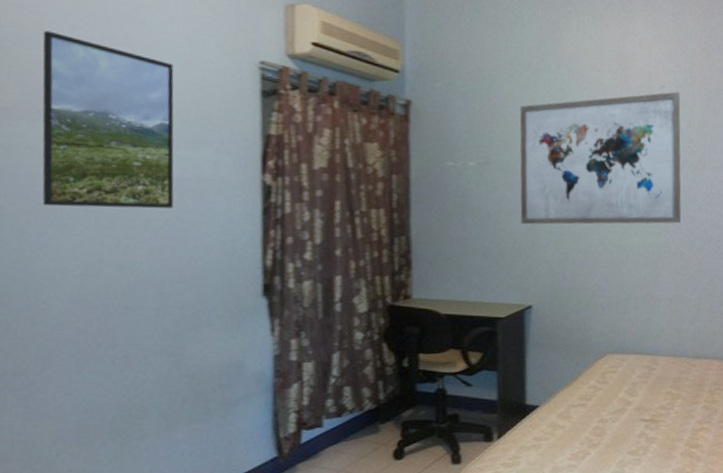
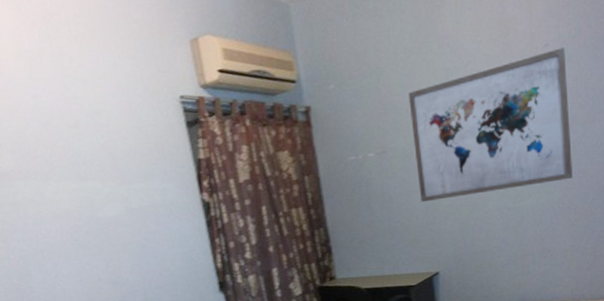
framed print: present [42,30,174,209] -> none [15,103,141,244]

